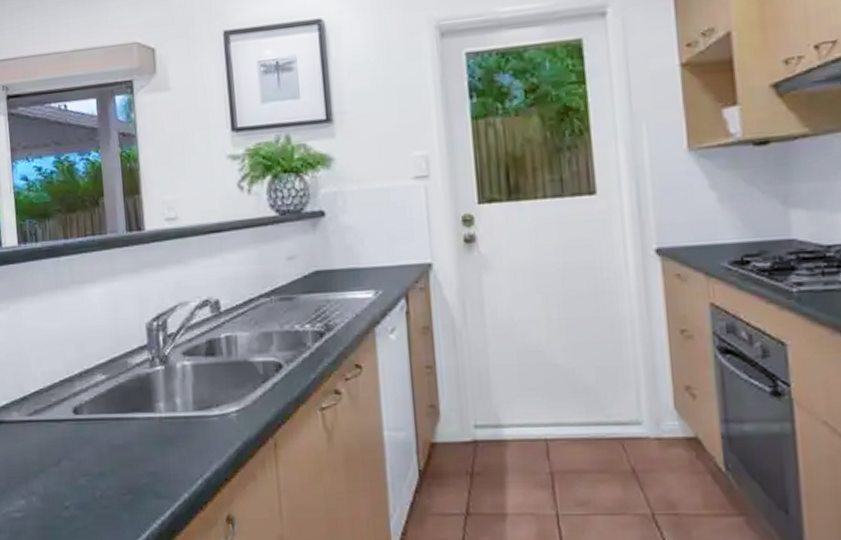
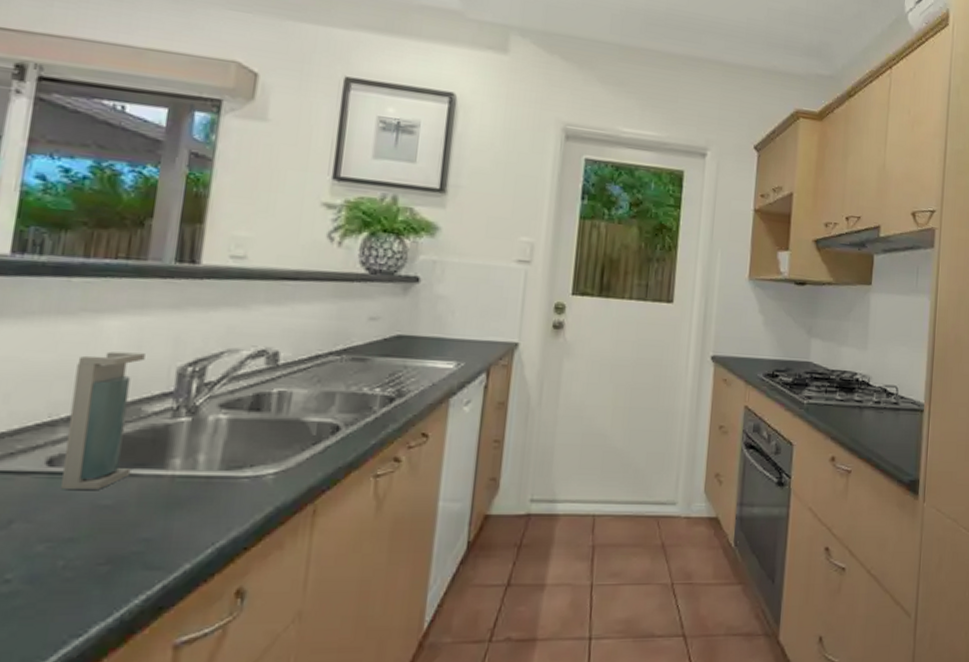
soap dispenser: none [77,314,131,432] -> present [61,351,145,489]

